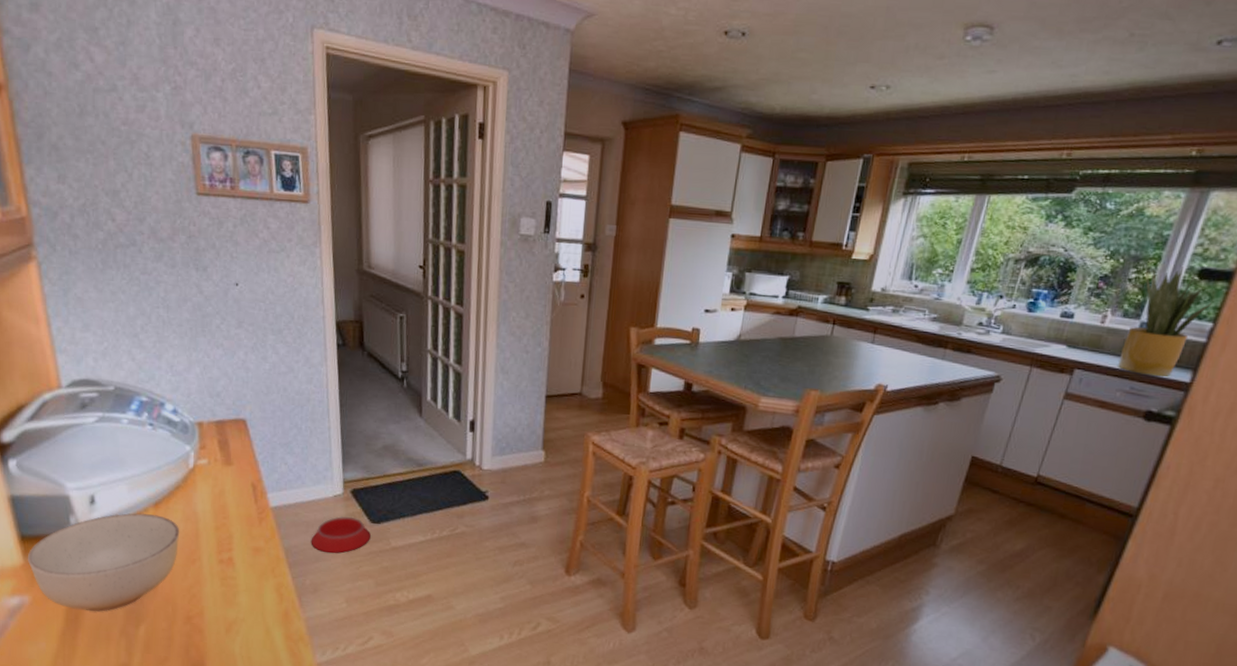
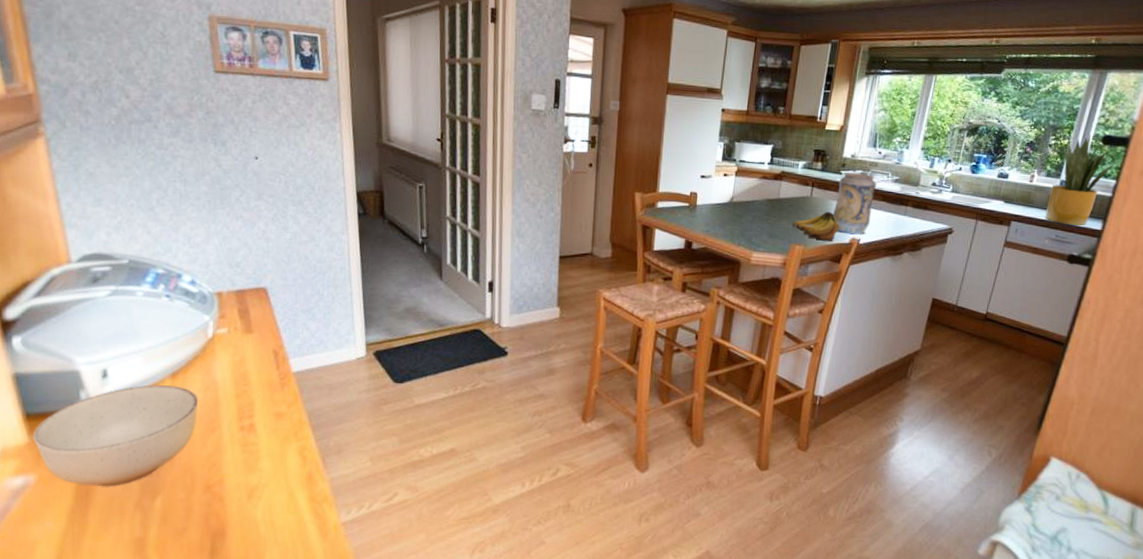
pet bowl: present [311,516,372,554] -> none [334,378,395,414]
fruit: none [808,352,864,388] -> present [792,211,840,242]
decorative vase: none [856,309,911,381] -> present [832,173,877,235]

